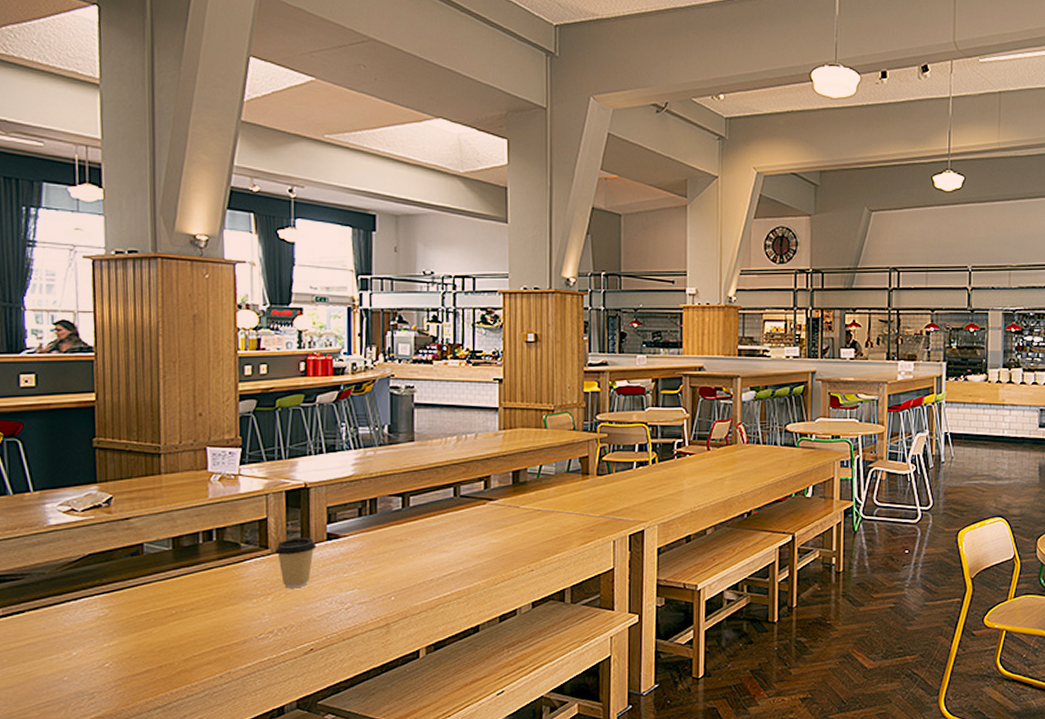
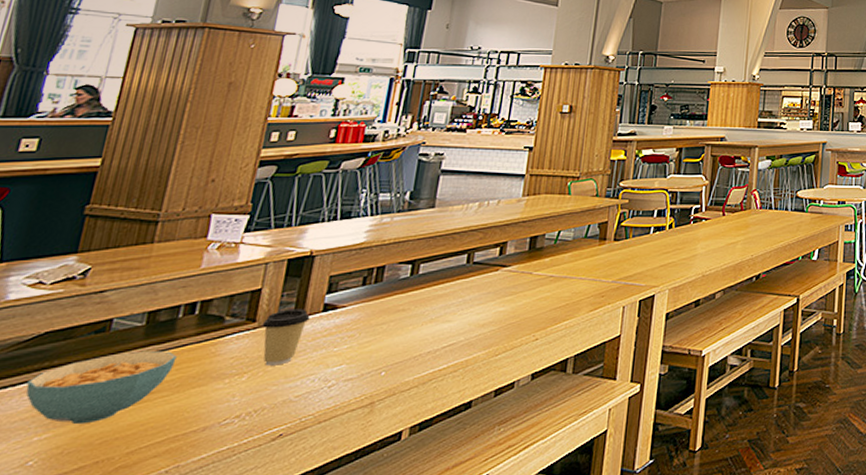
cereal bowl: none [86,572,206,635] -> present [26,350,177,425]

